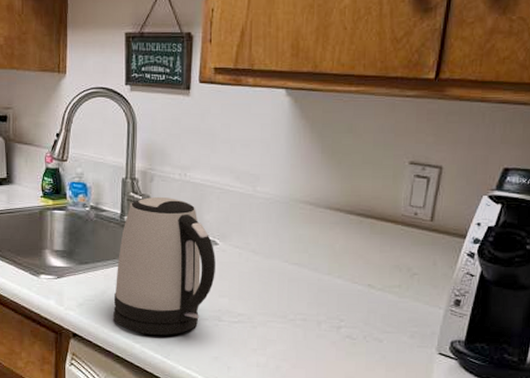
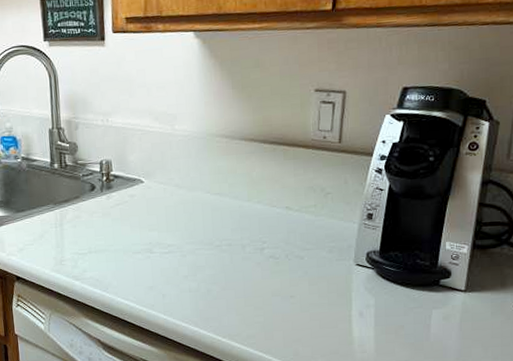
kettle: present [113,196,215,335] -> none [51,142,144,272]

